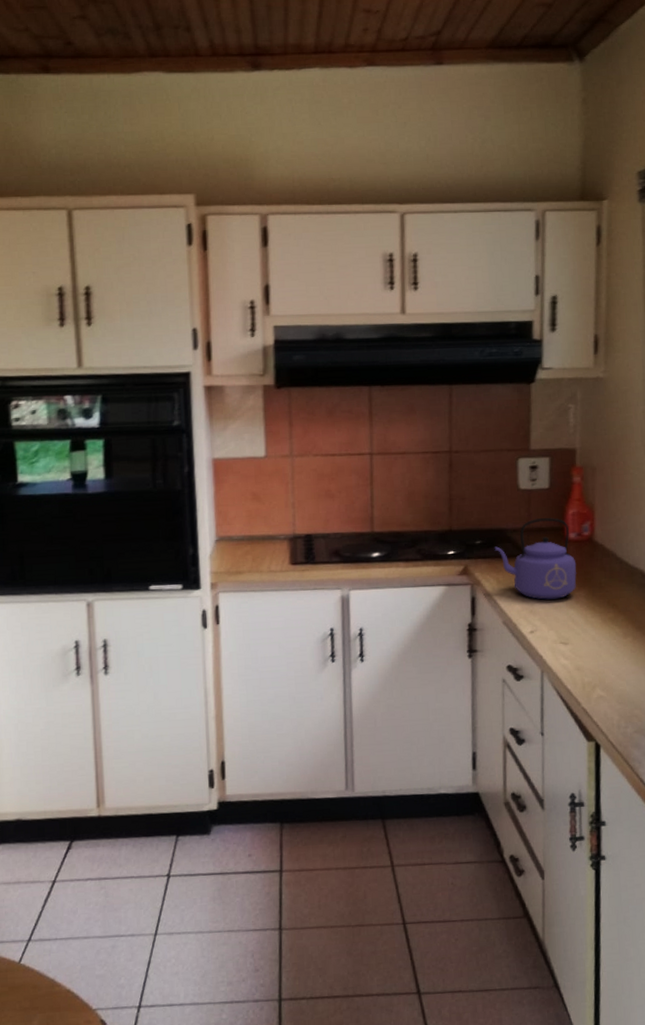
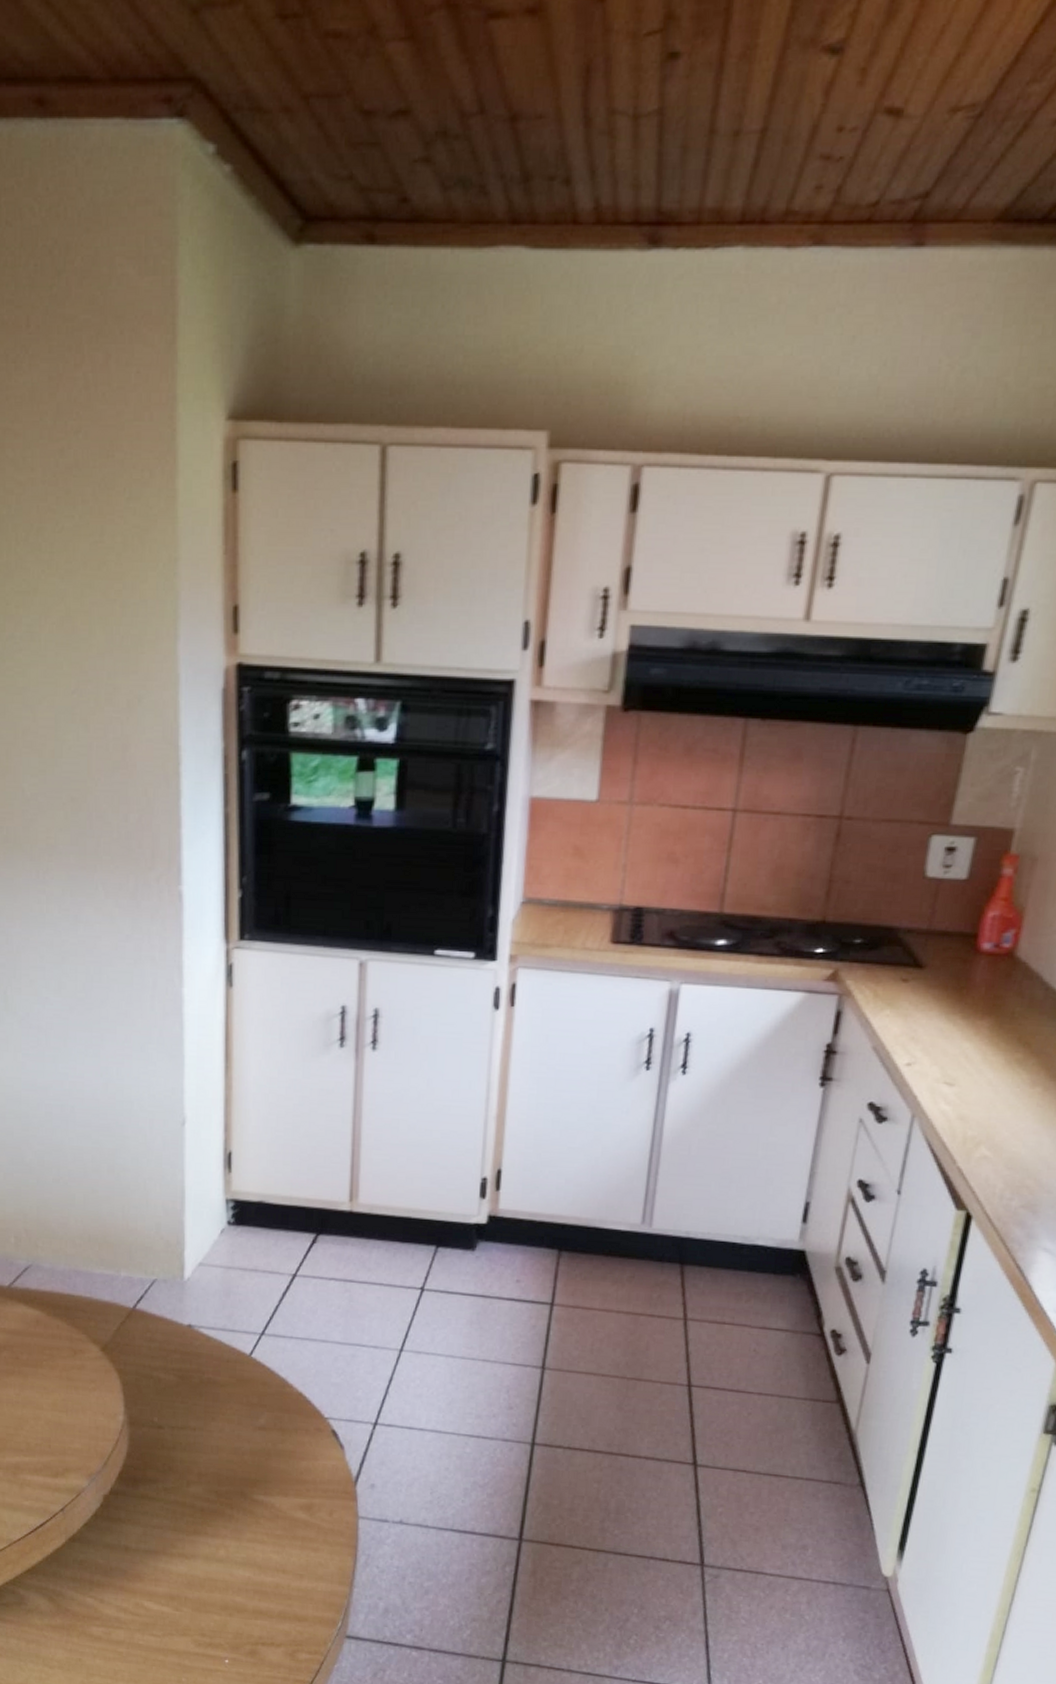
kettle: present [494,518,577,600] -> none [877,918,986,1027]

